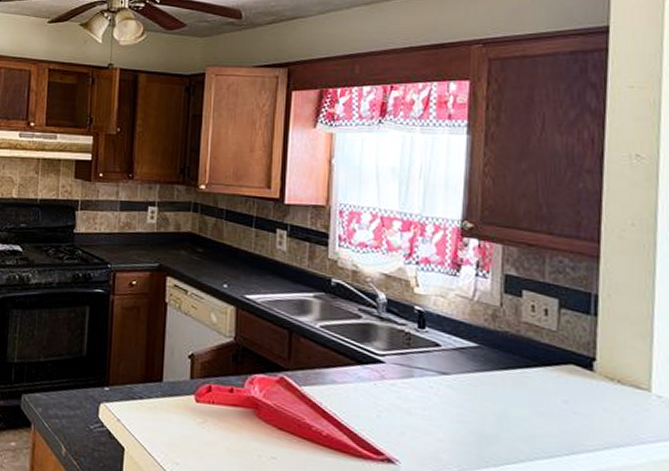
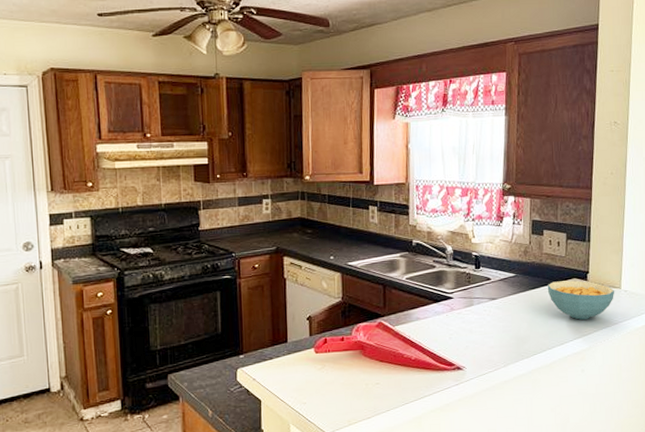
cereal bowl: none [527,364,641,428] -> present [547,280,615,320]

